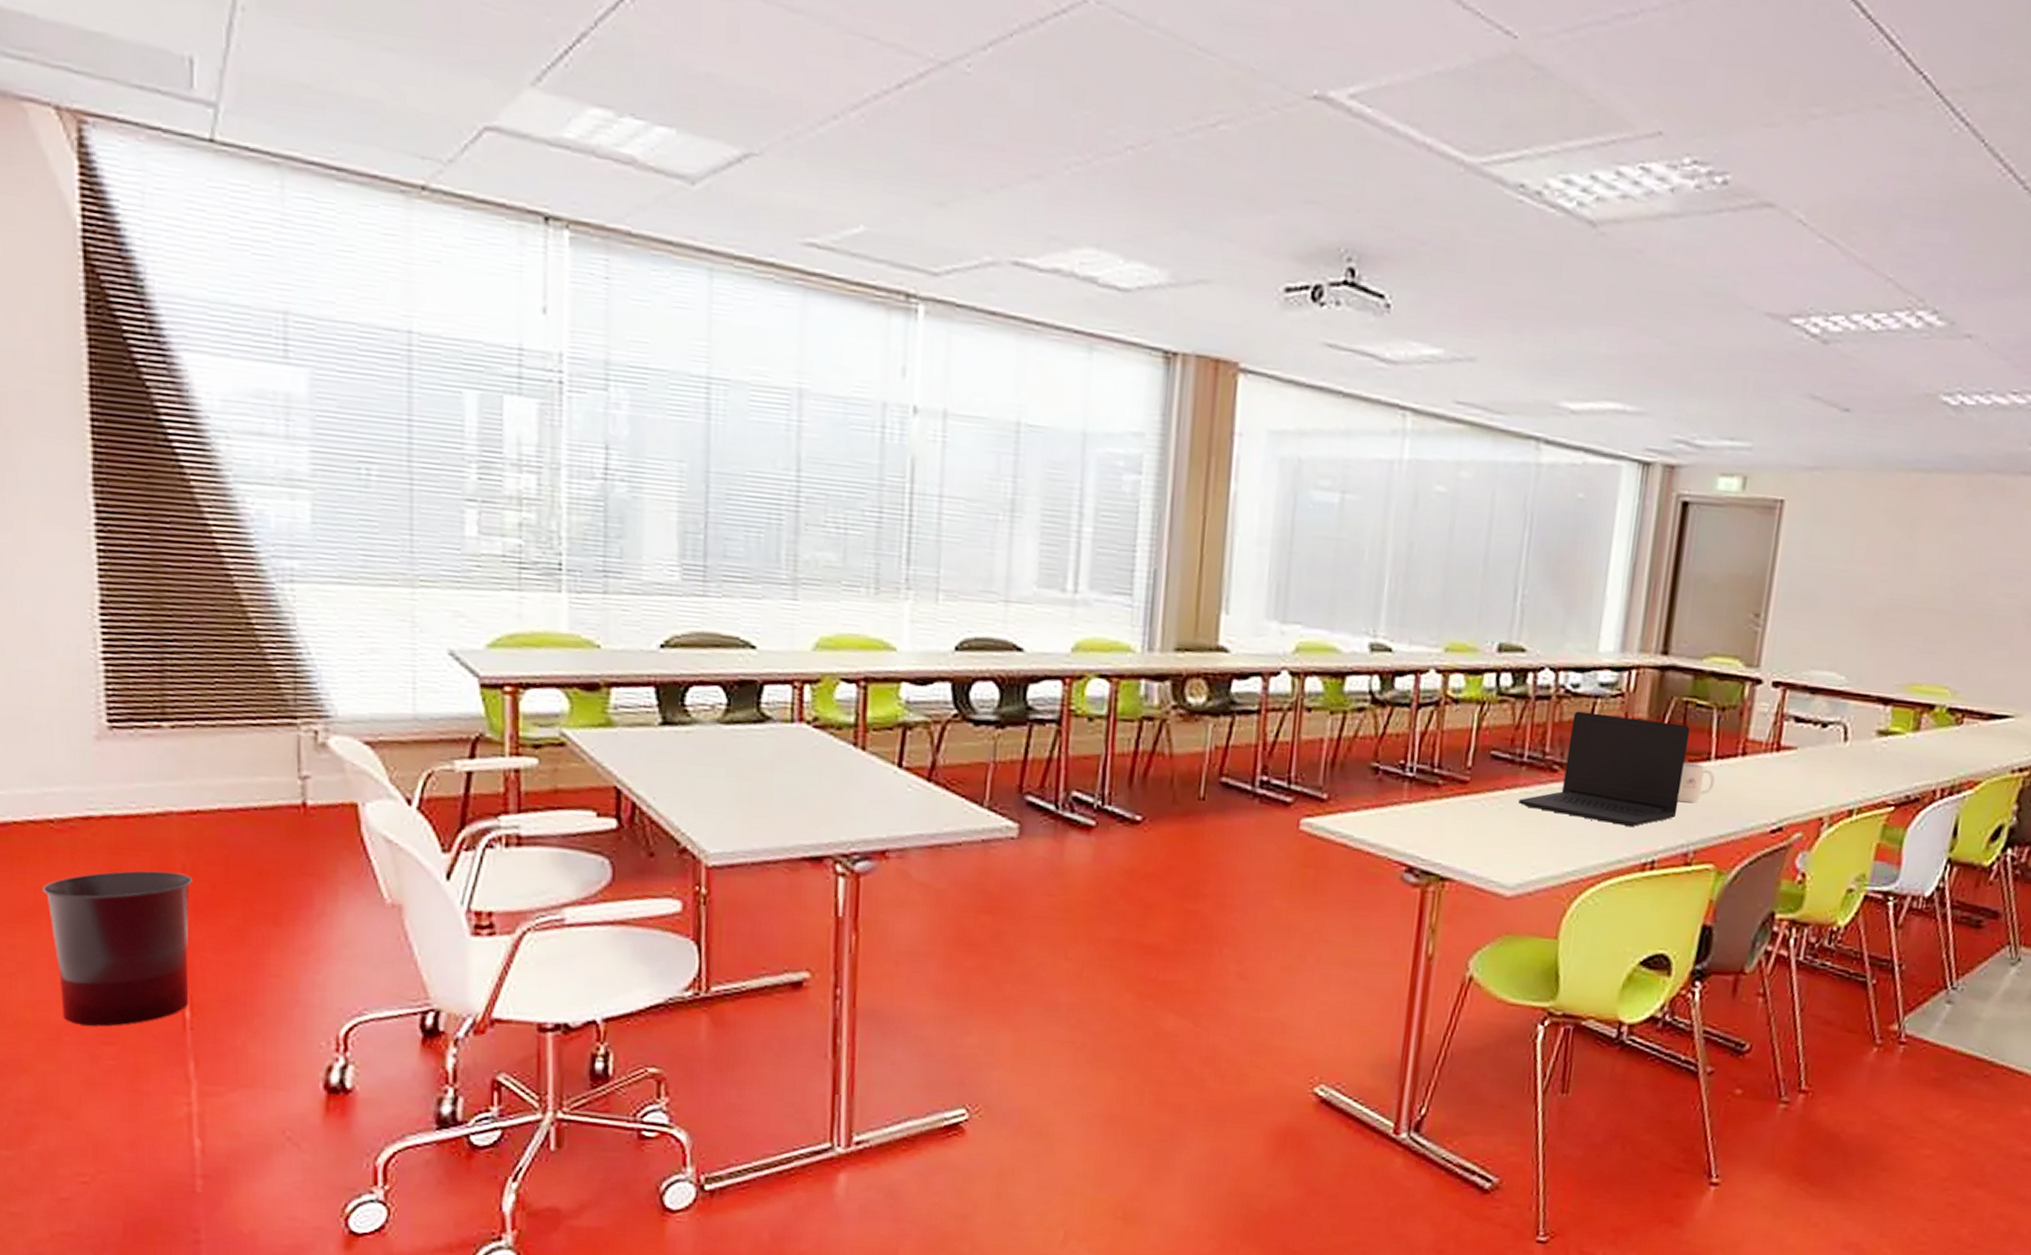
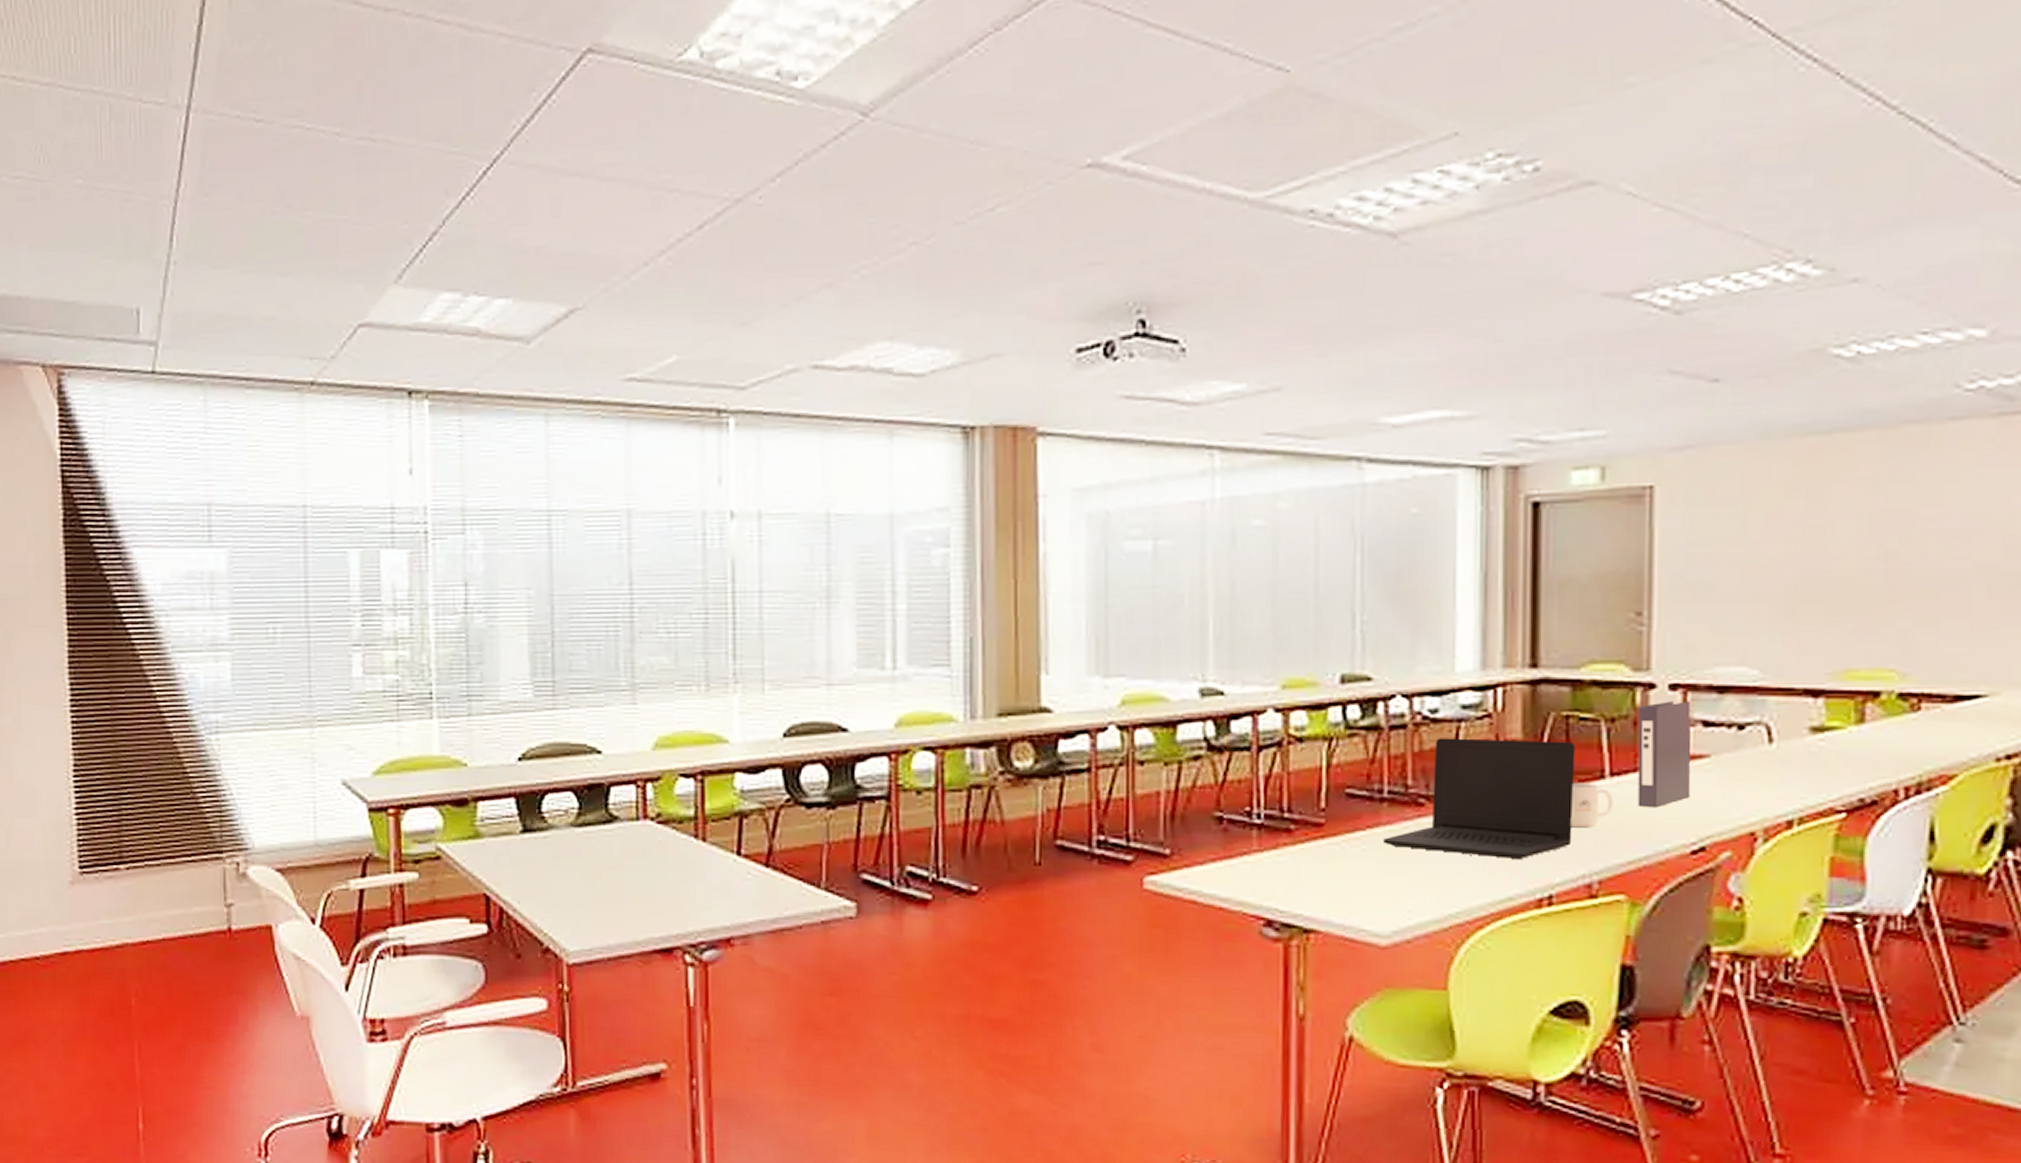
waste bin: present [43,870,193,1027] -> none [31,997,144,1140]
binder: none [1733,696,1788,790] -> present [1637,701,1691,808]

